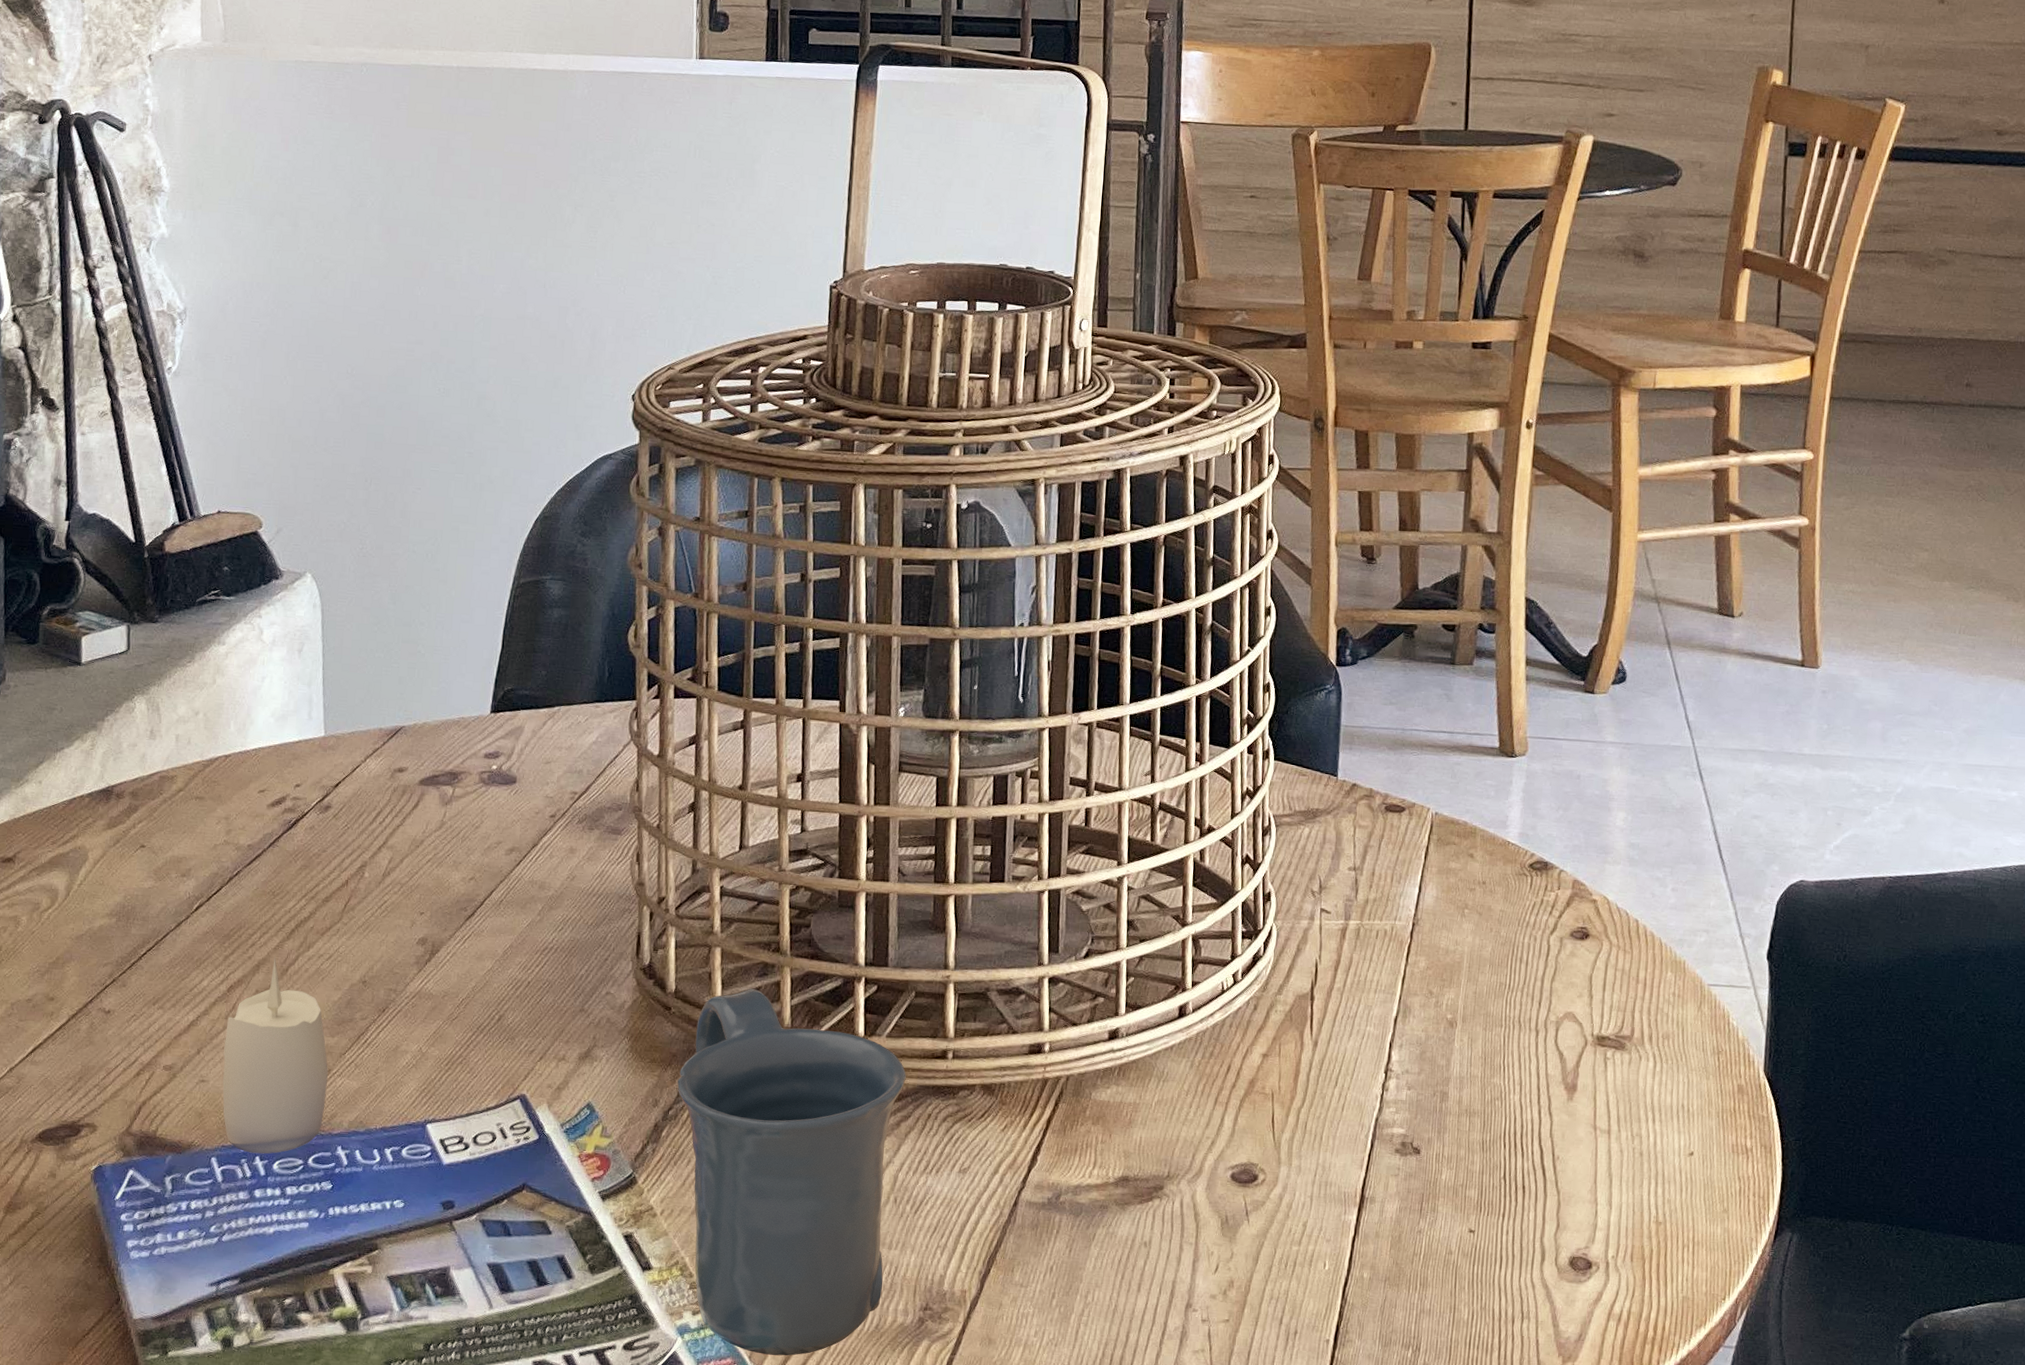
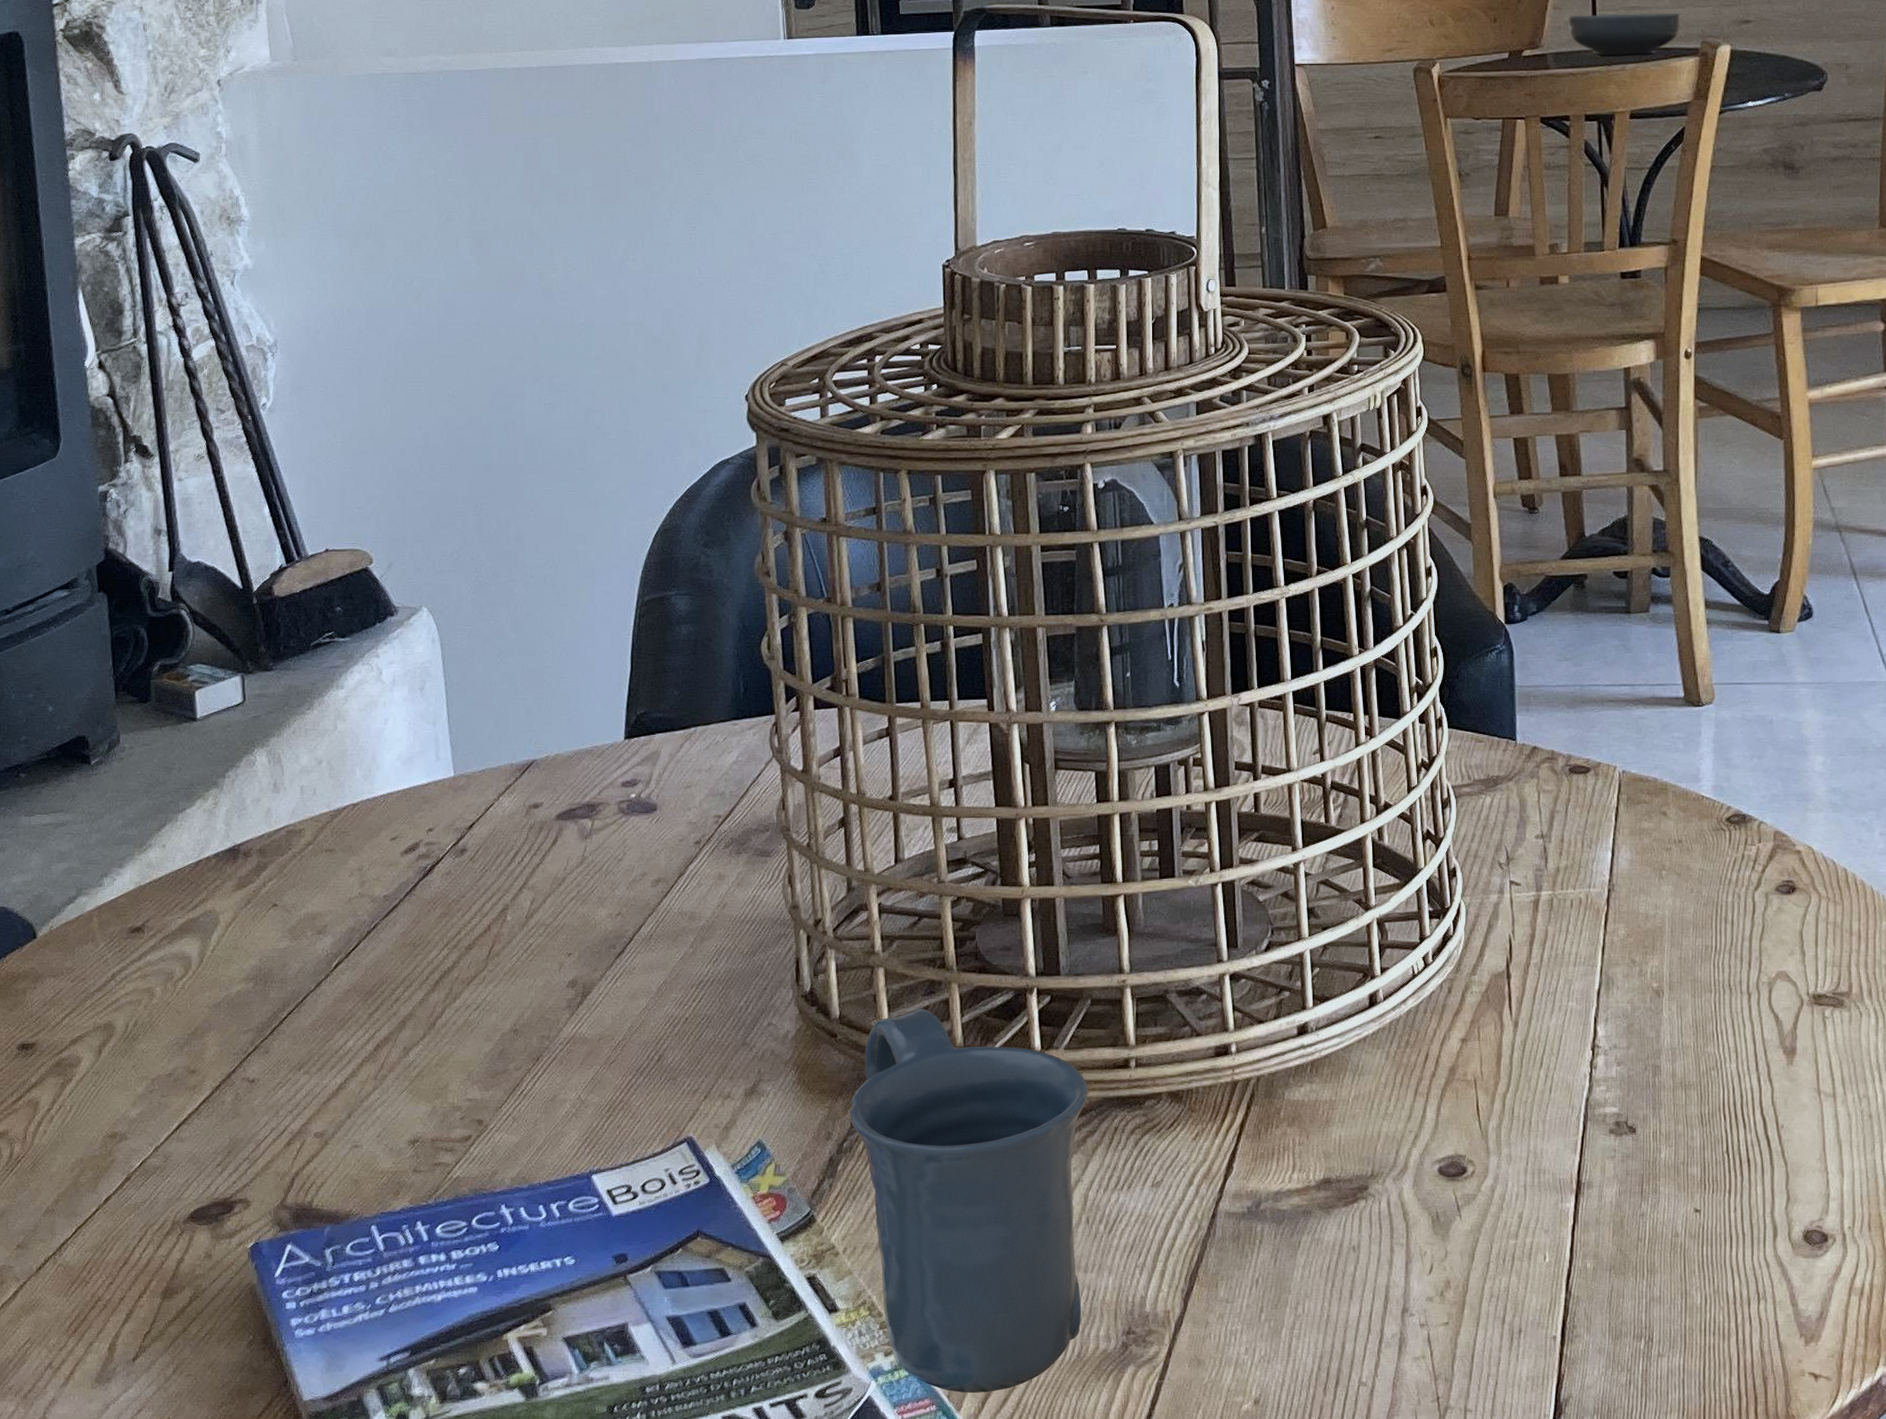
candle: present [222,957,328,1154] -> none [375,1011,485,1219]
bowl: none [1442,96,1549,140] -> present [1567,12,1680,58]

